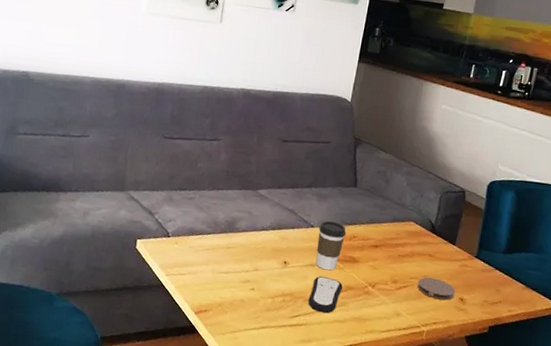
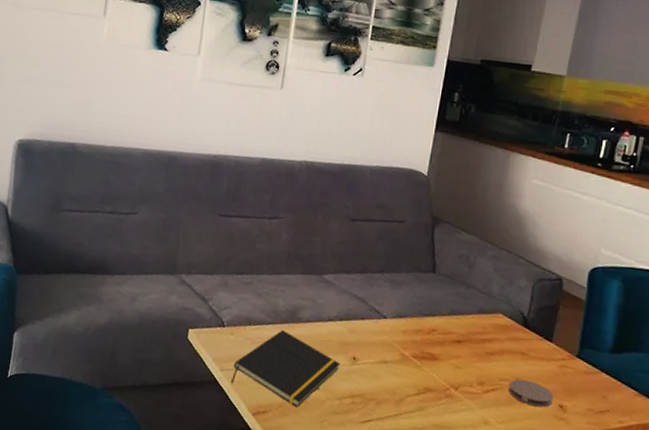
notepad: none [175,238,274,306] -> present [230,329,341,408]
remote control: present [308,276,343,314] -> none [380,375,421,419]
coffee cup: present [316,221,347,271] -> none [389,311,424,369]

